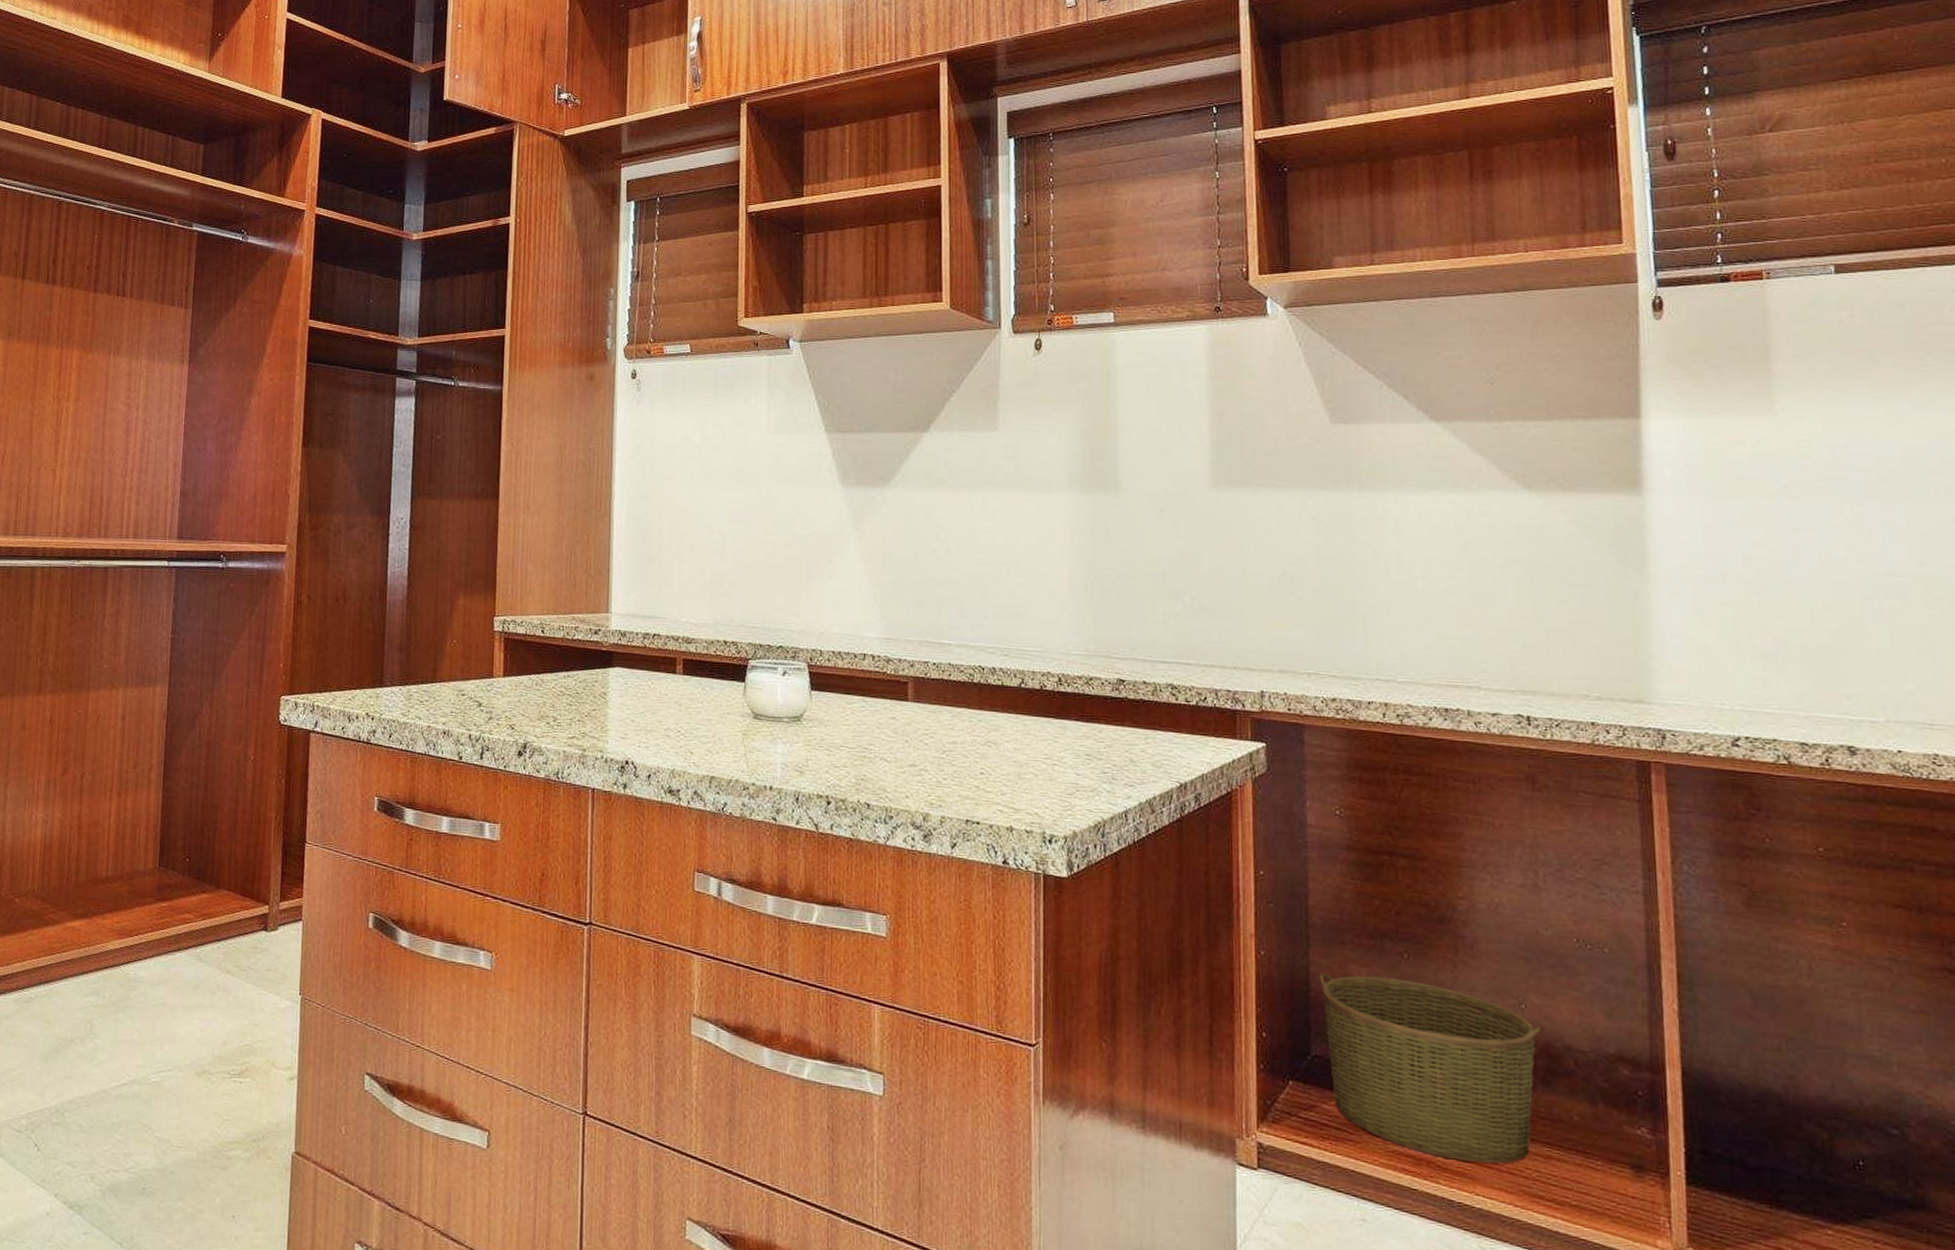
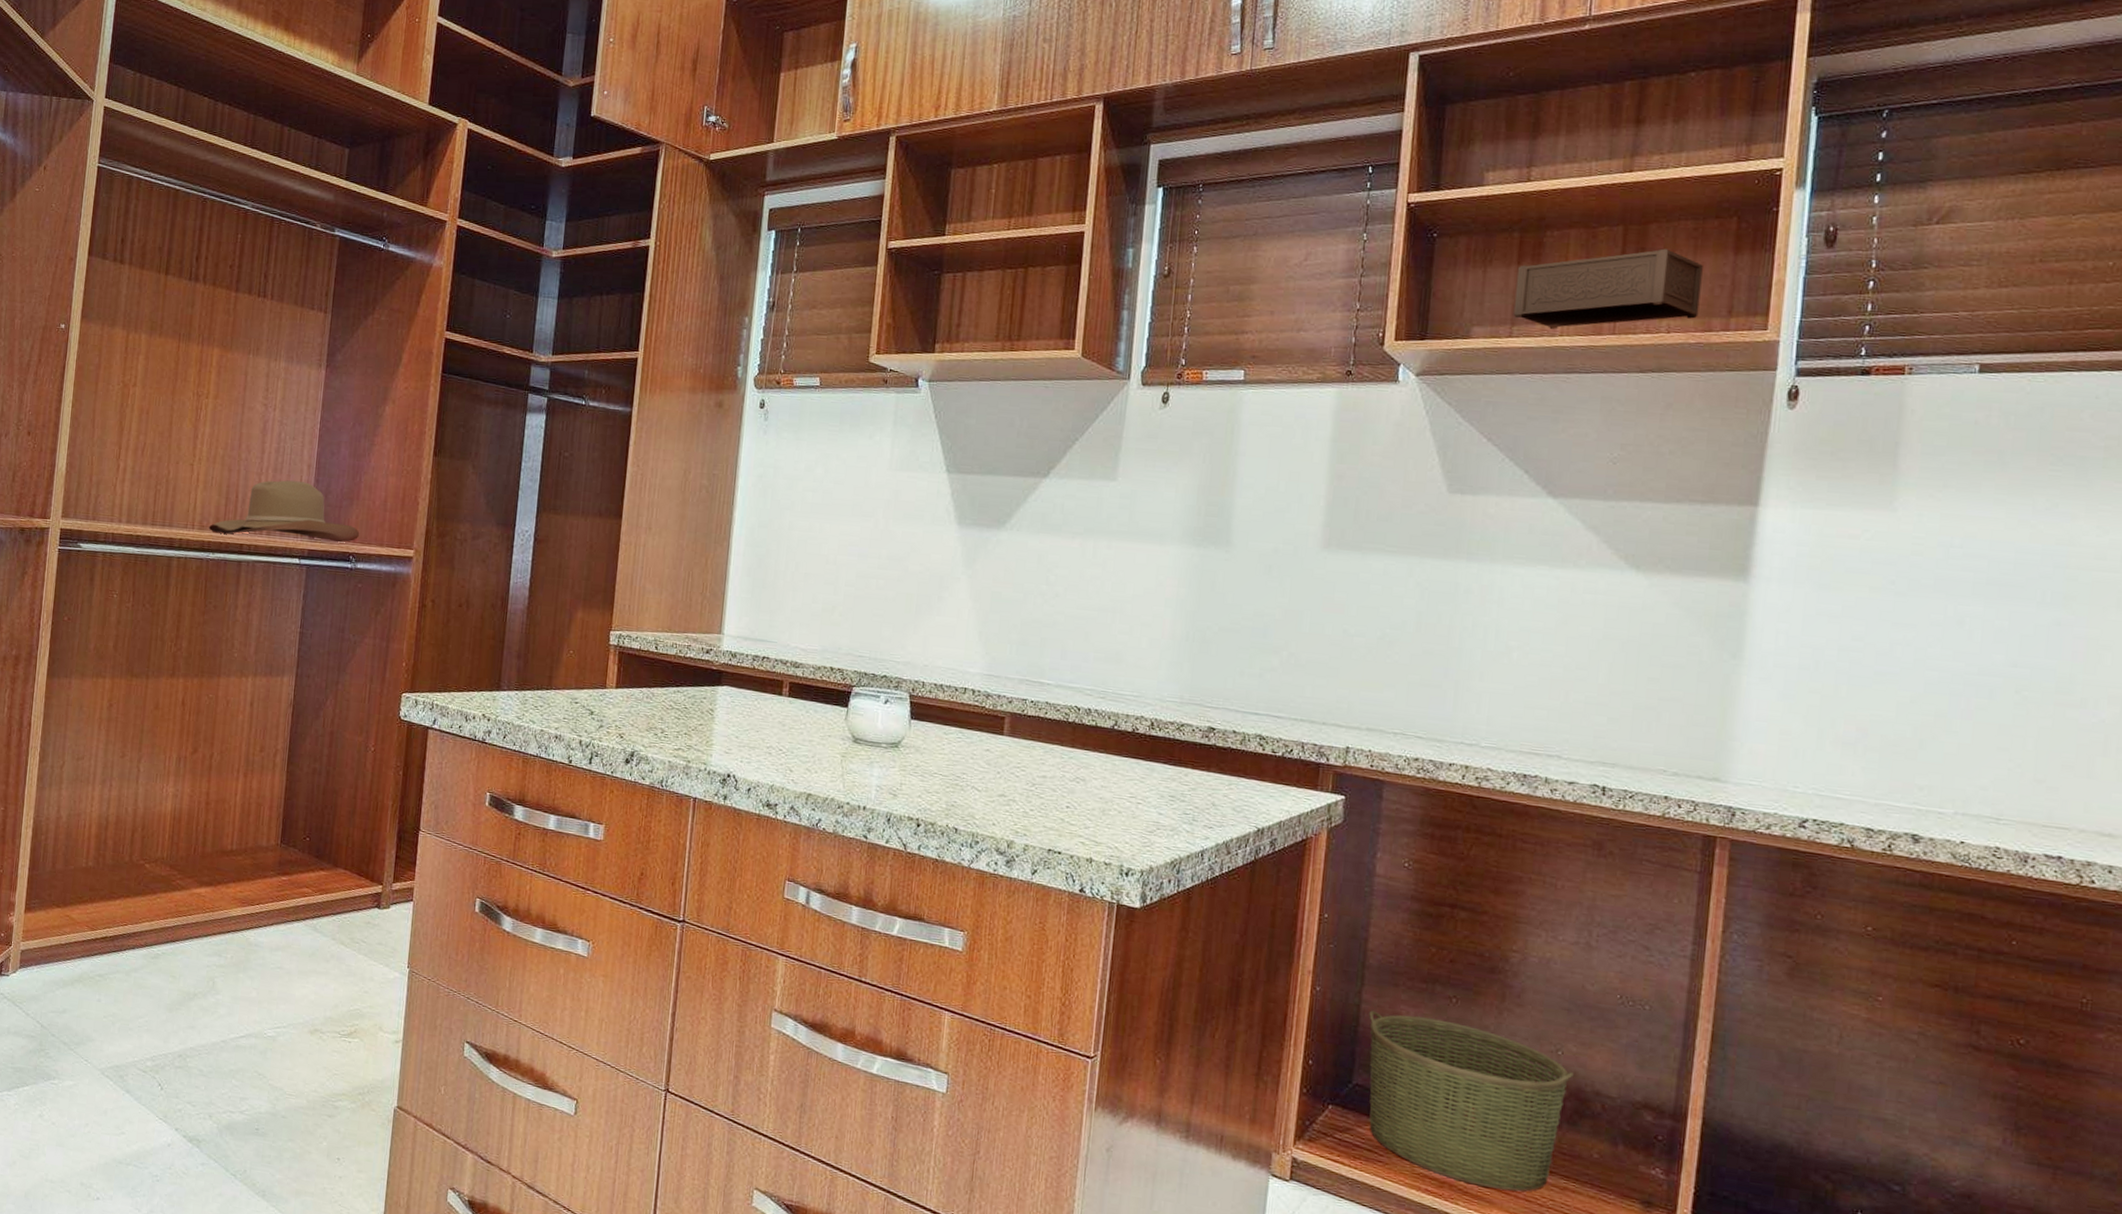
hat: none [73,480,230,541] -> present [209,480,360,542]
decorative box: none [1370,170,1553,254] -> present [1513,248,1703,329]

